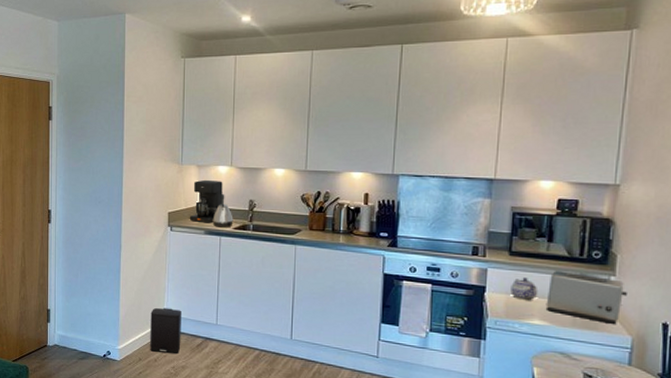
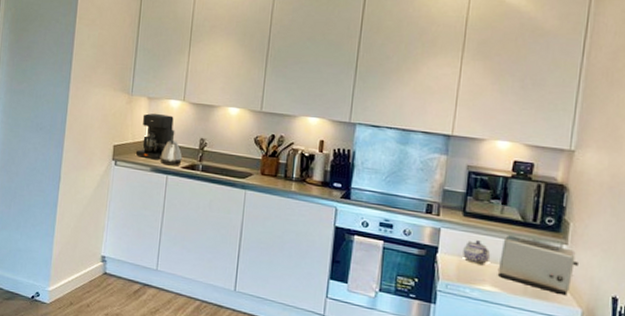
pedal bin: present [150,308,181,354] -> none [83,248,120,300]

